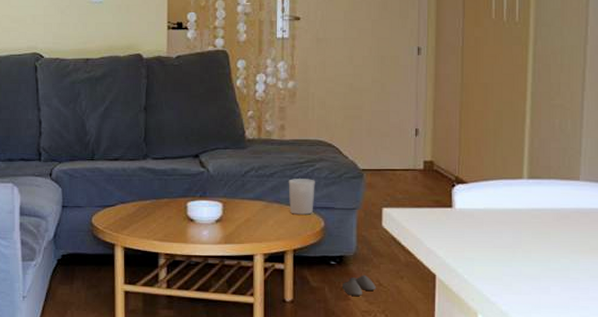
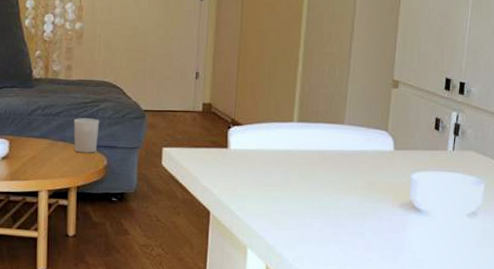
slippers: present [342,274,376,296] -> none [123,210,154,231]

